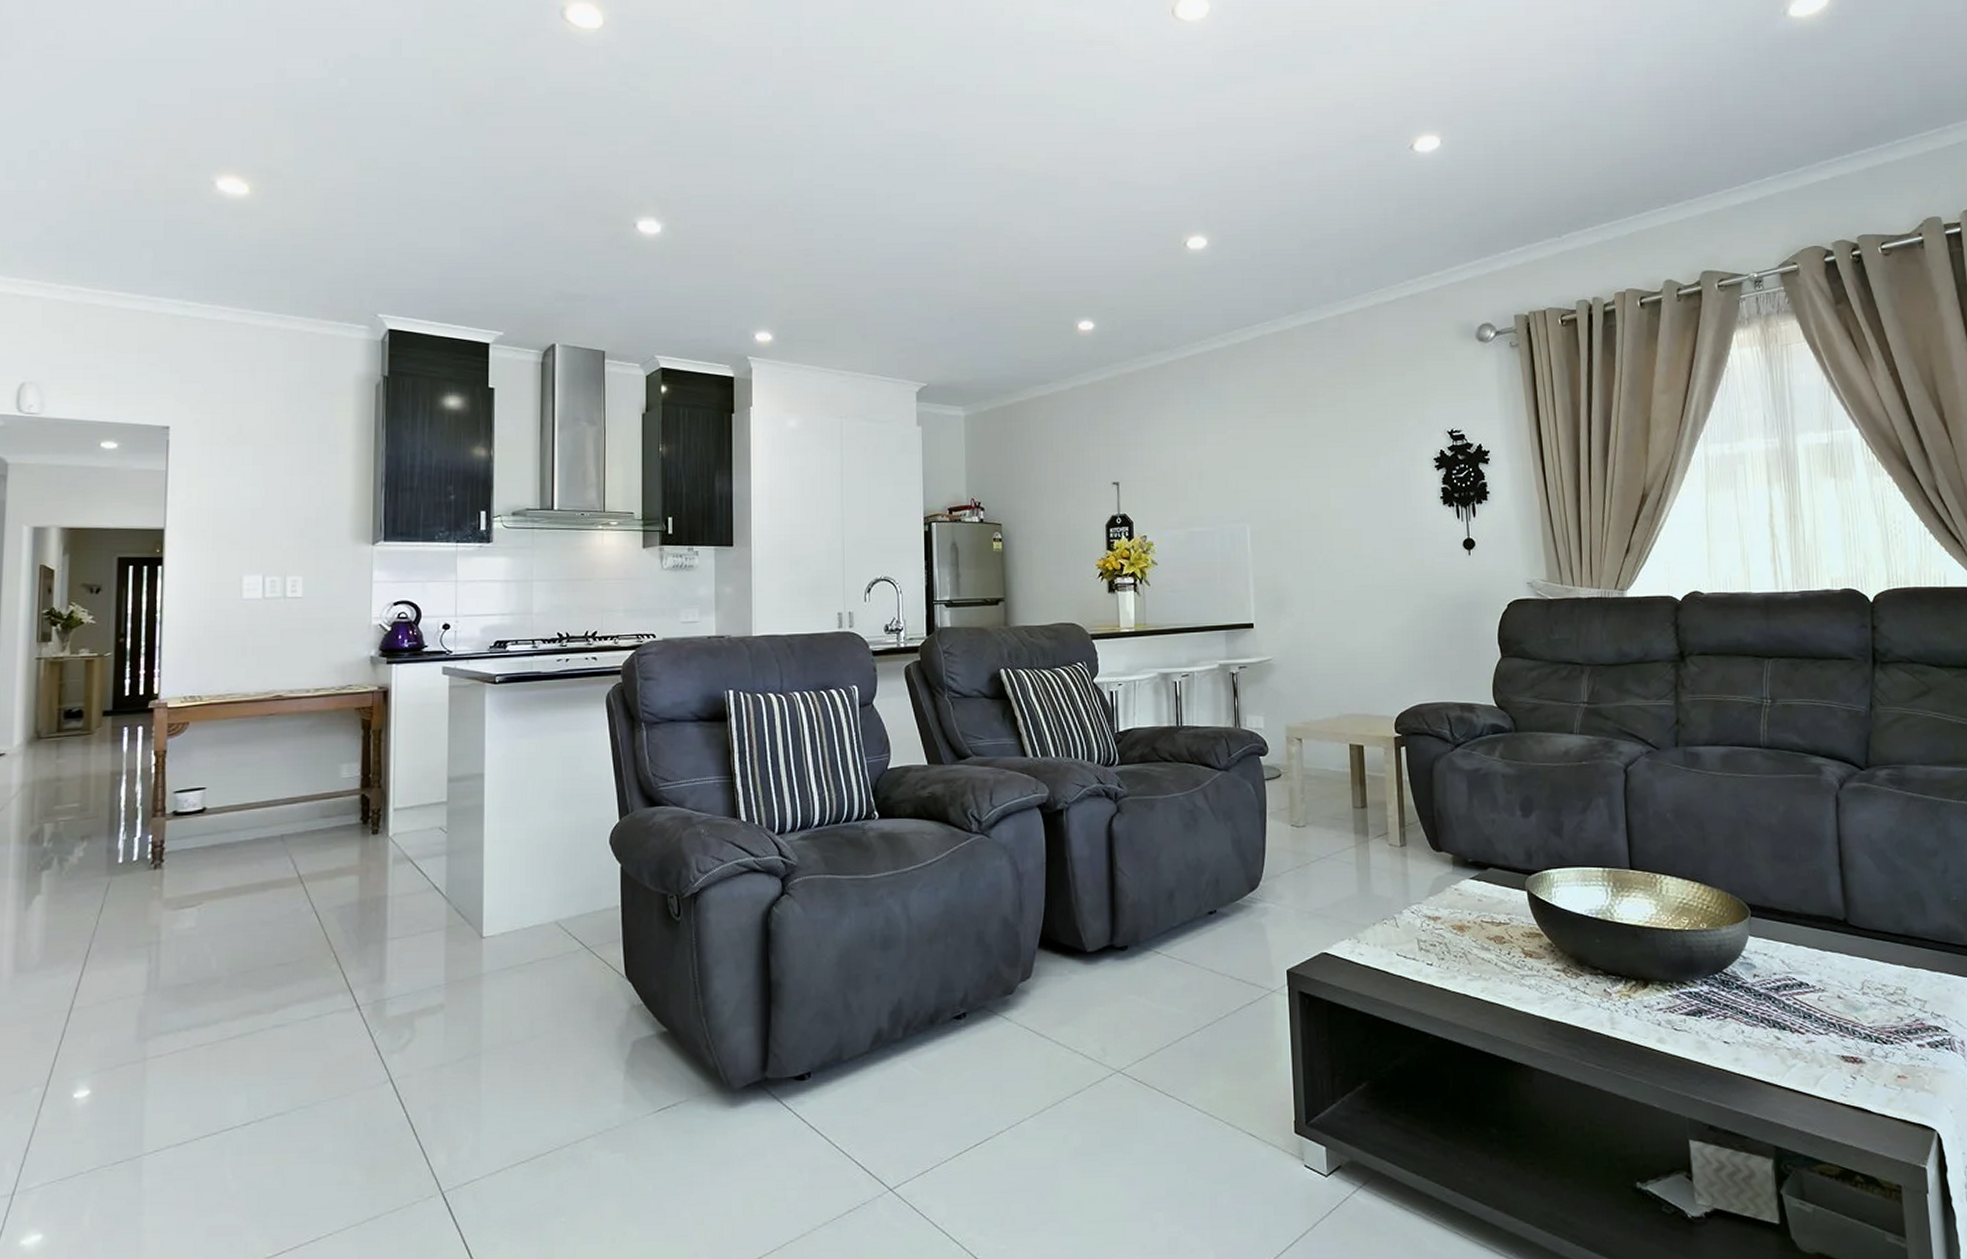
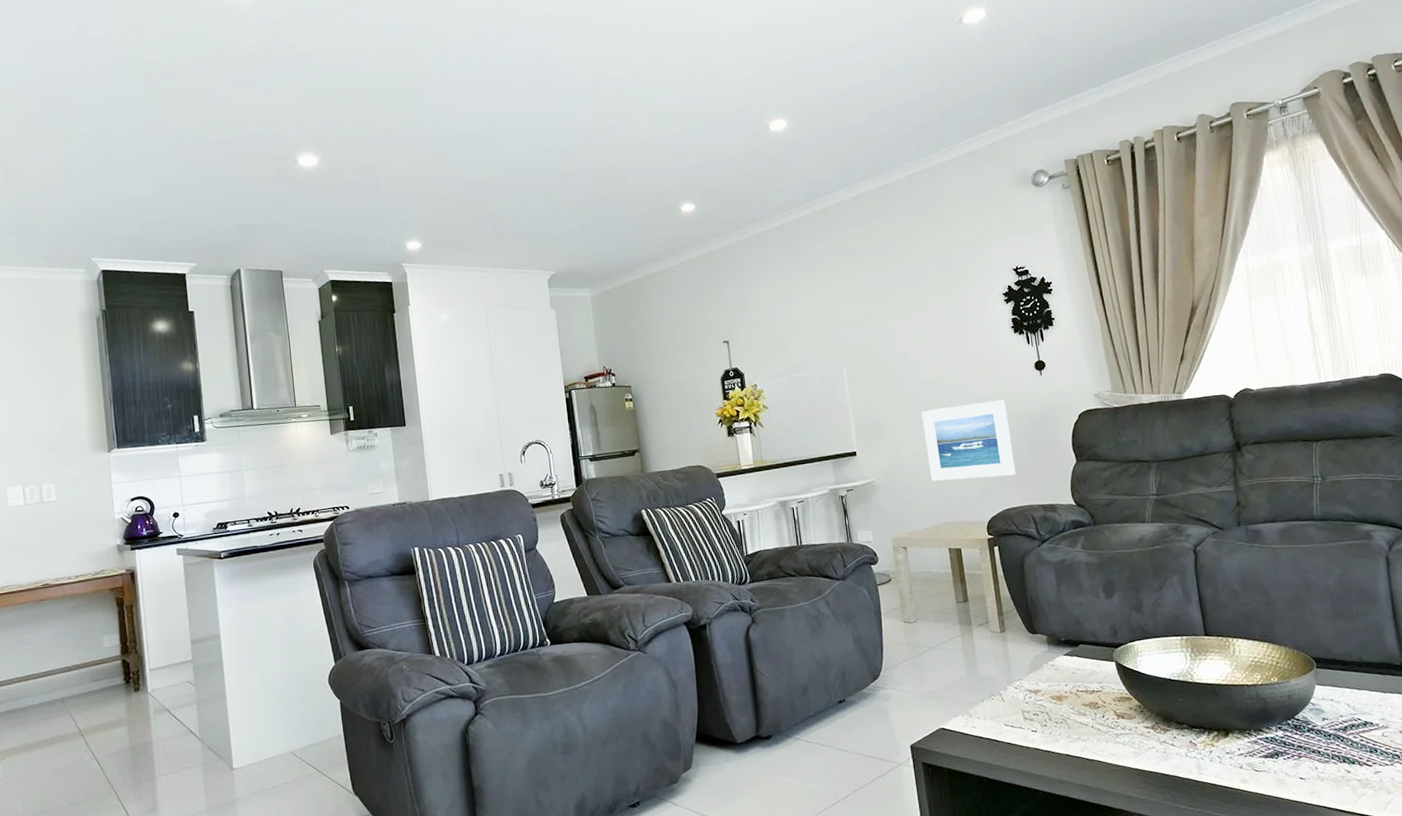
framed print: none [1331,578,1433,667] -> present [921,399,1016,482]

